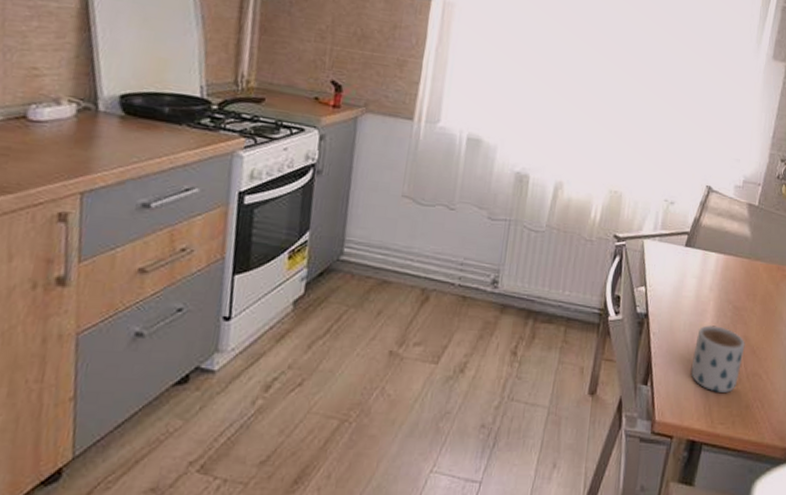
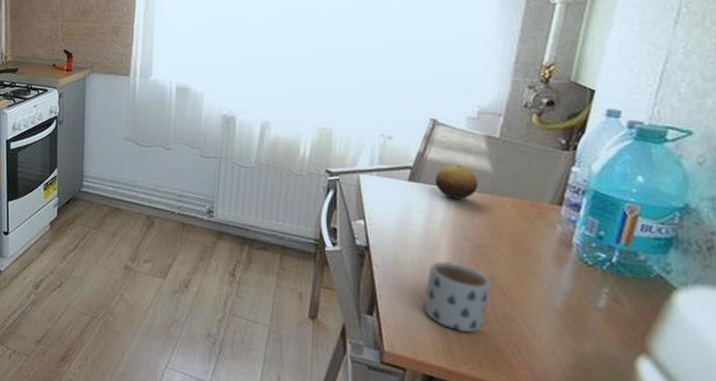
fruit: none [707,231,740,264] -> present [435,165,479,200]

